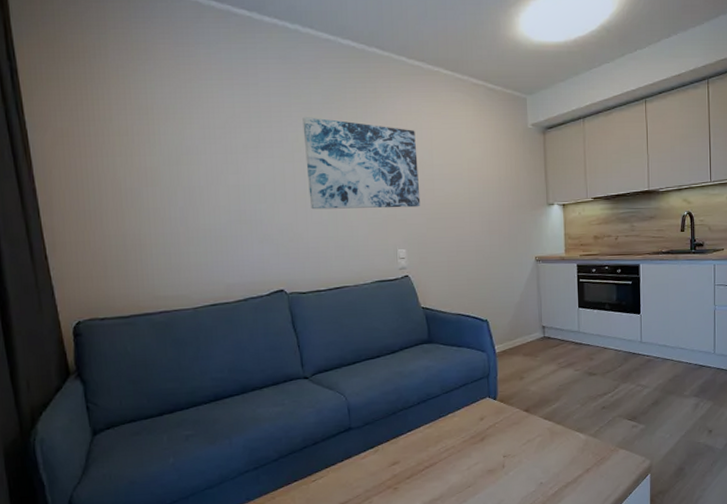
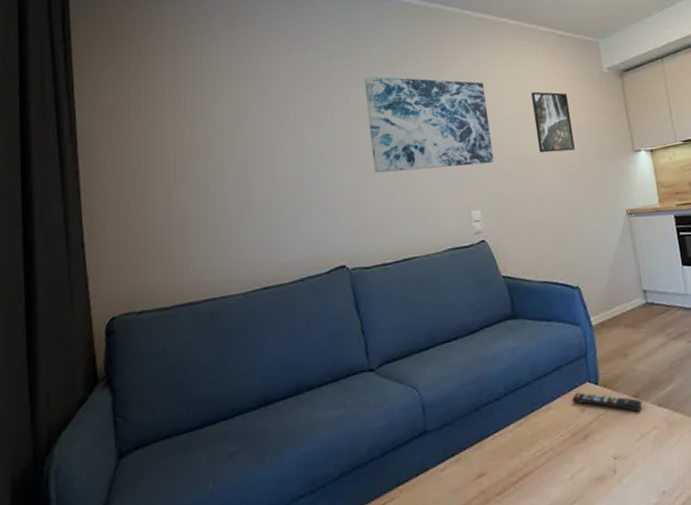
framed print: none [458,142,495,201] -> present [530,91,575,153]
remote control: none [473,404,531,423] -> present [571,392,643,413]

